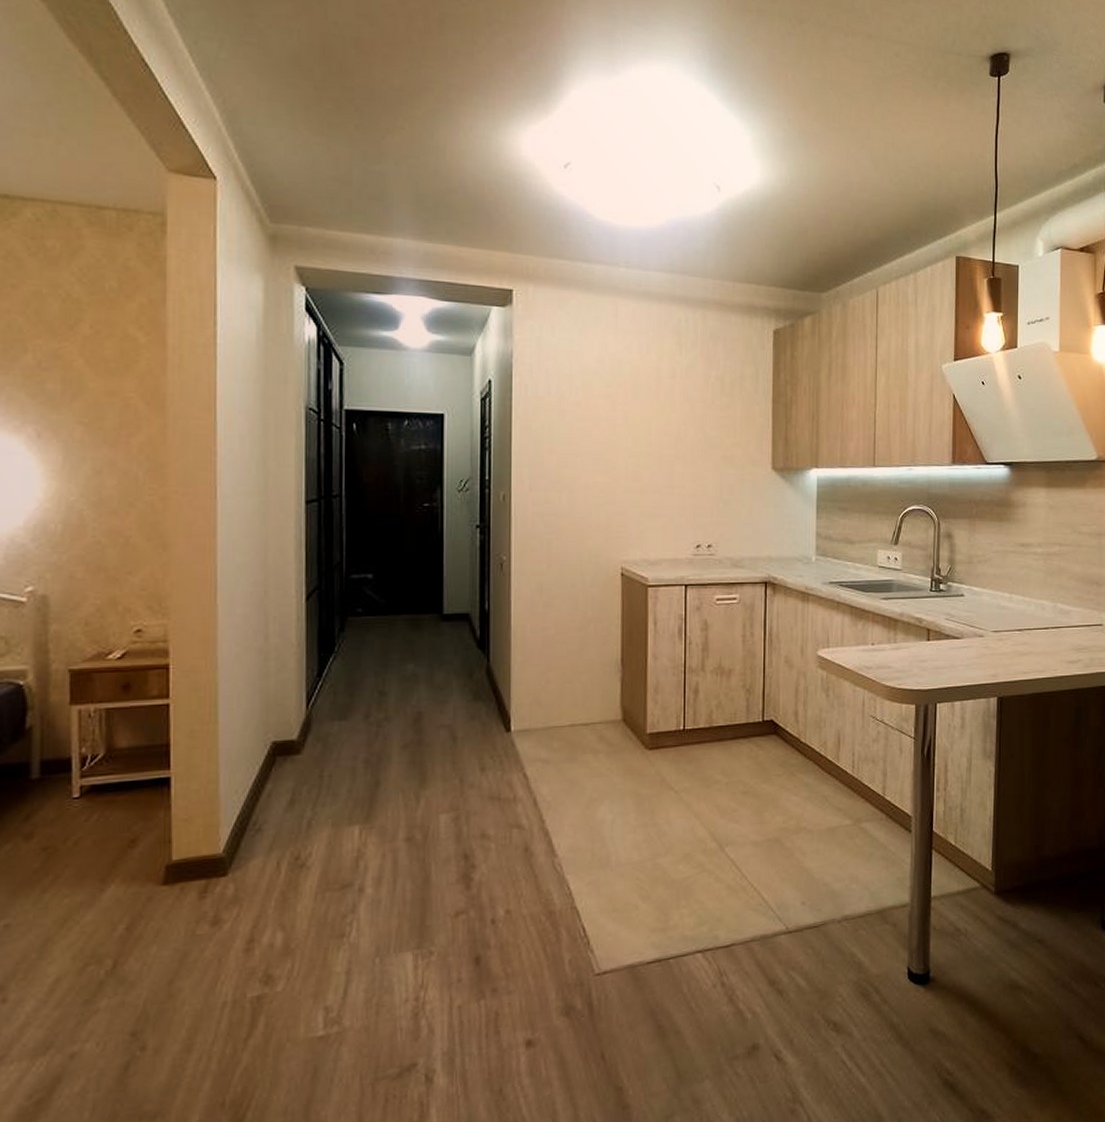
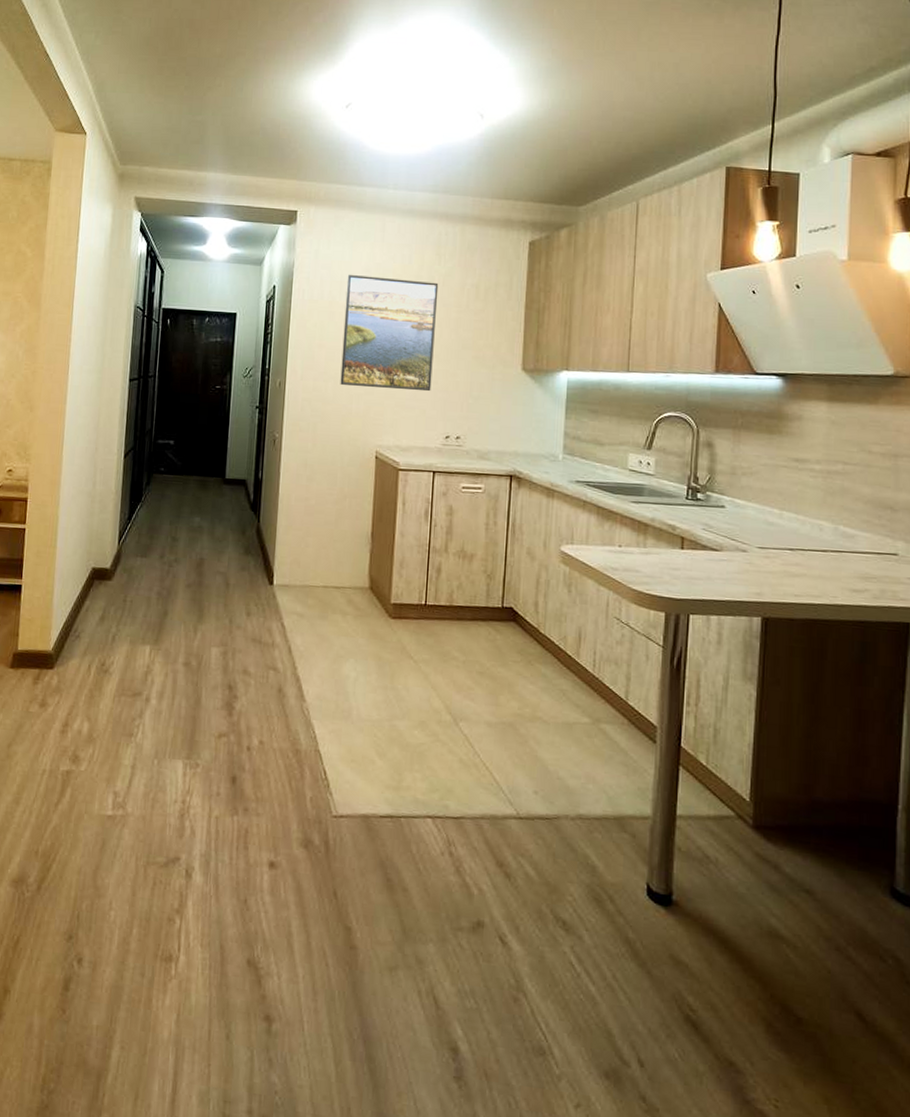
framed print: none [576,365,681,498] -> present [340,274,439,392]

